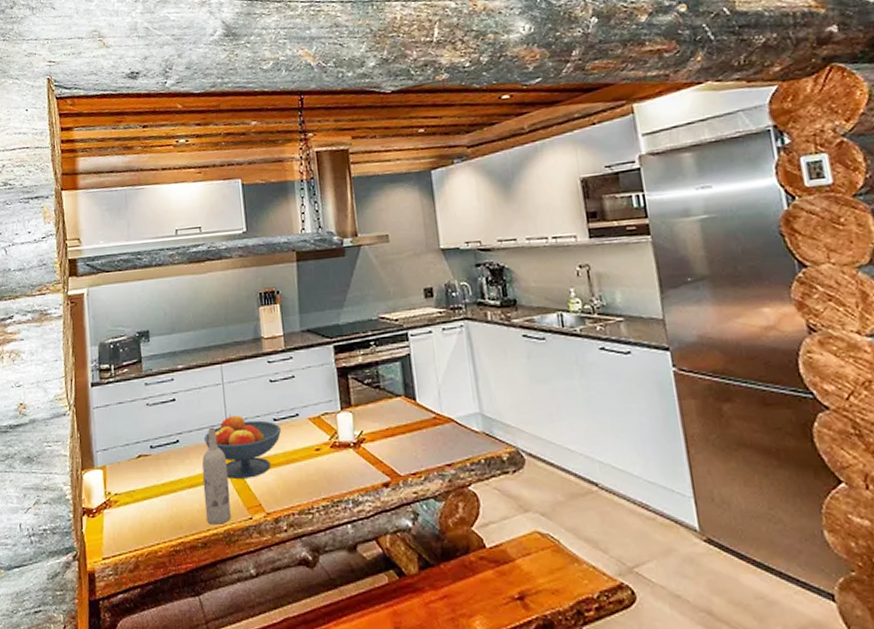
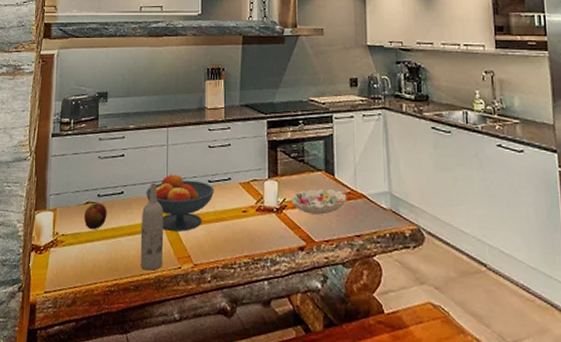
apple: none [137,454,163,486] -> present [84,202,107,230]
decorative bowl: none [368,415,433,446] -> present [291,188,347,215]

